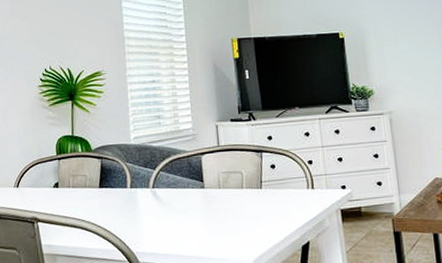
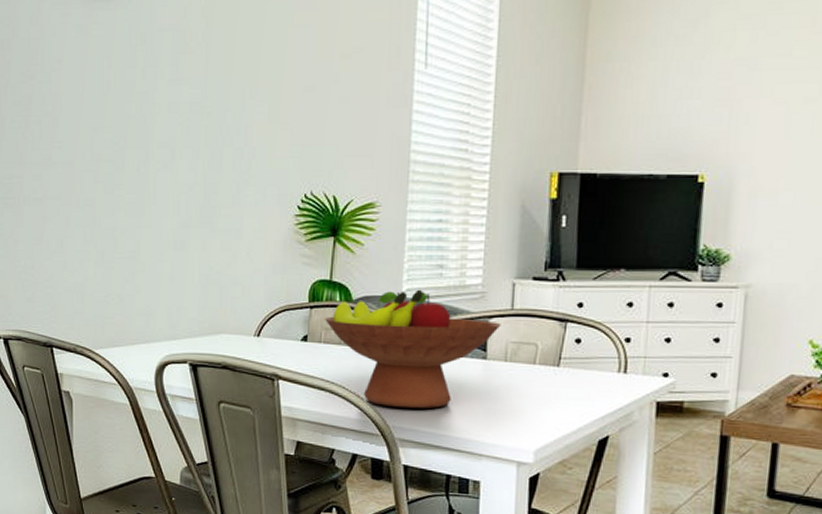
fruit bowl: none [70,136,212,236] -> present [324,289,501,409]

